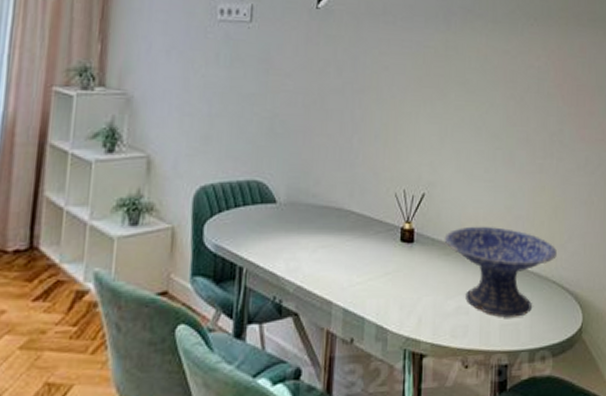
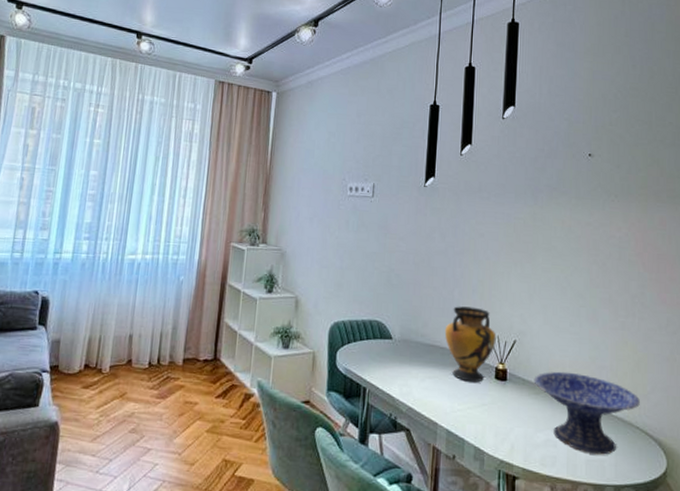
vase: none [341,156,402,248] -> present [444,306,496,383]

